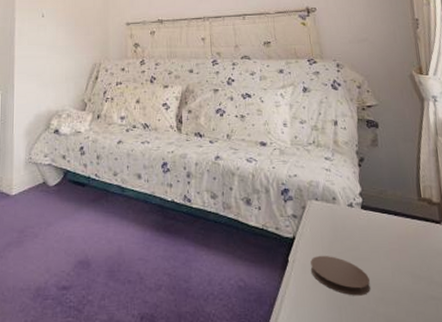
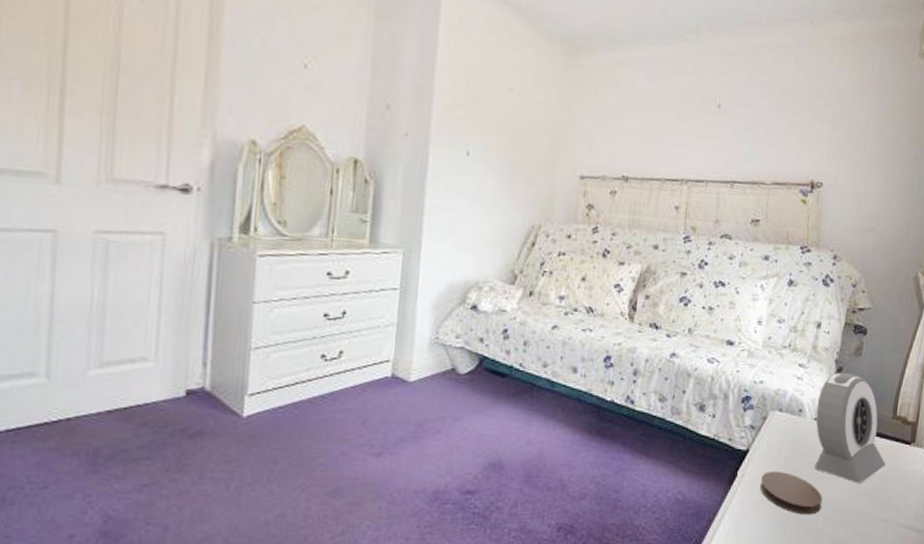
alarm clock: none [347,162,422,263] -> present [815,372,886,484]

